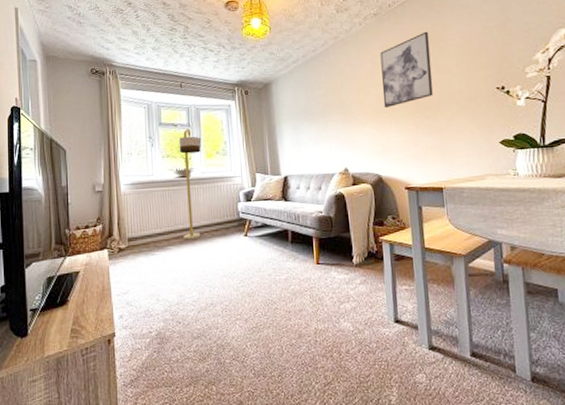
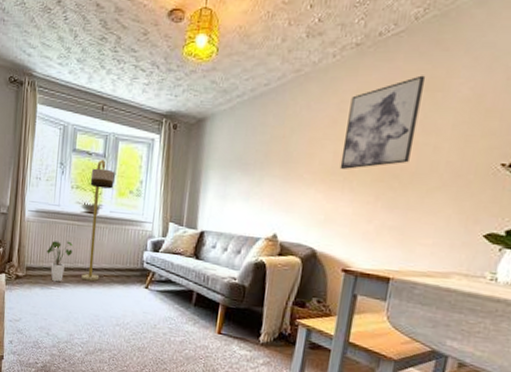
house plant: none [147,206,171,247] -> present [47,241,73,282]

